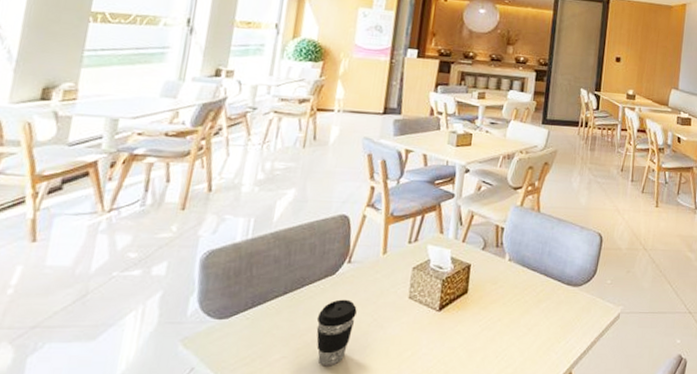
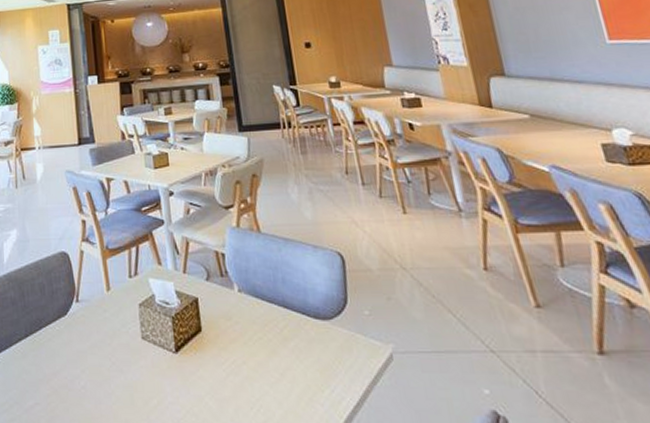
coffee cup: present [316,299,357,367] -> none [59,341,94,415]

